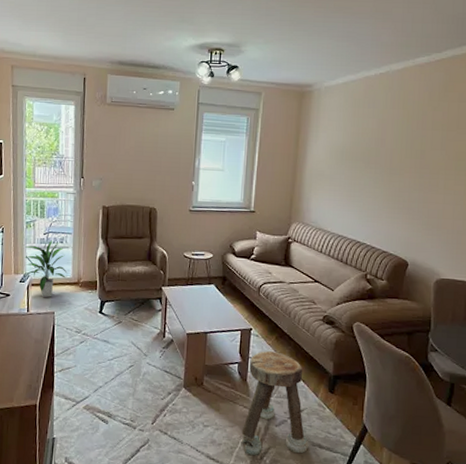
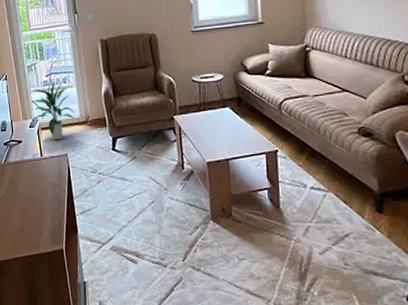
stool: present [241,351,308,456] -> none [280,173,360,288]

